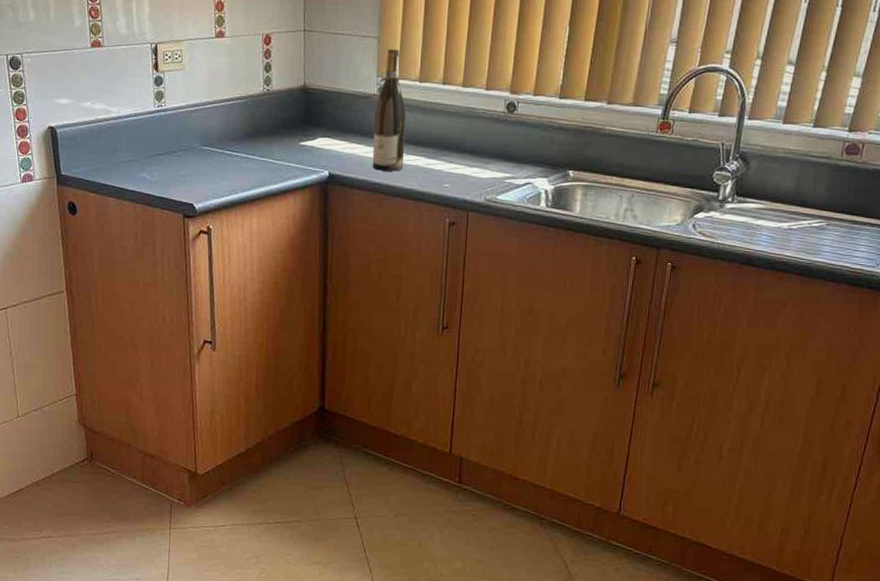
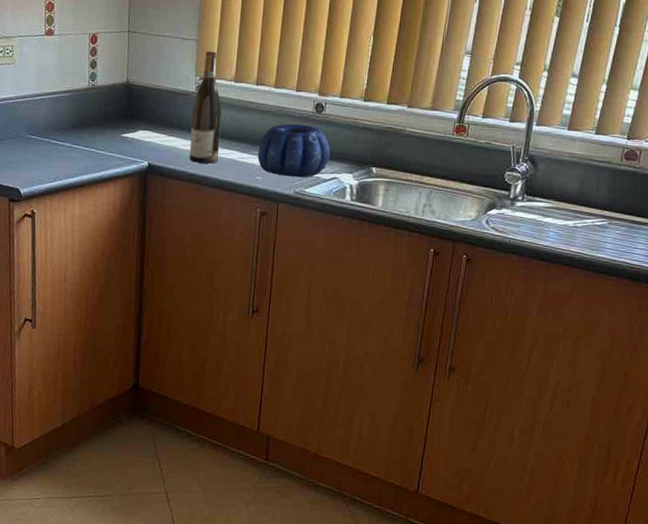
decorative bowl: none [445,125,524,184] -> present [258,123,331,178]

